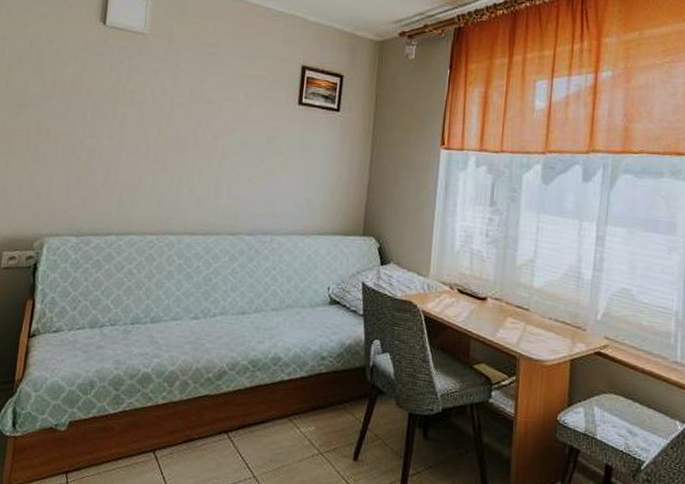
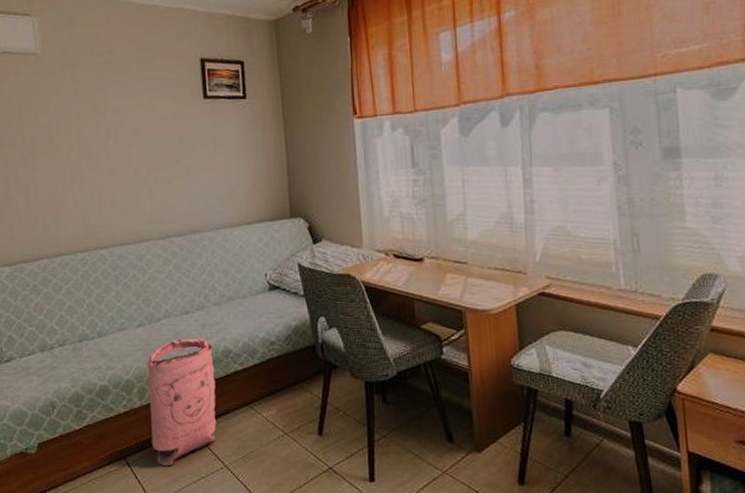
bag: none [183,338,263,467] -> present [147,338,217,467]

